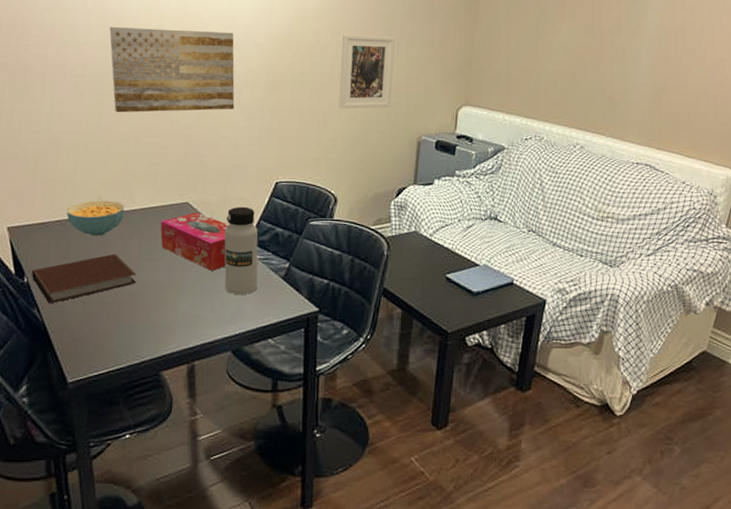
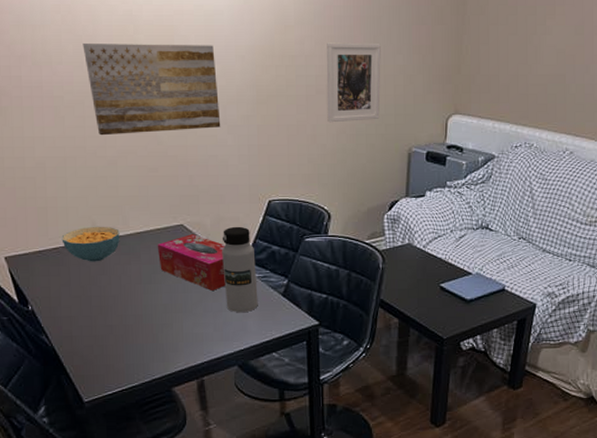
notebook: present [31,254,137,304] -> none [34,279,140,330]

